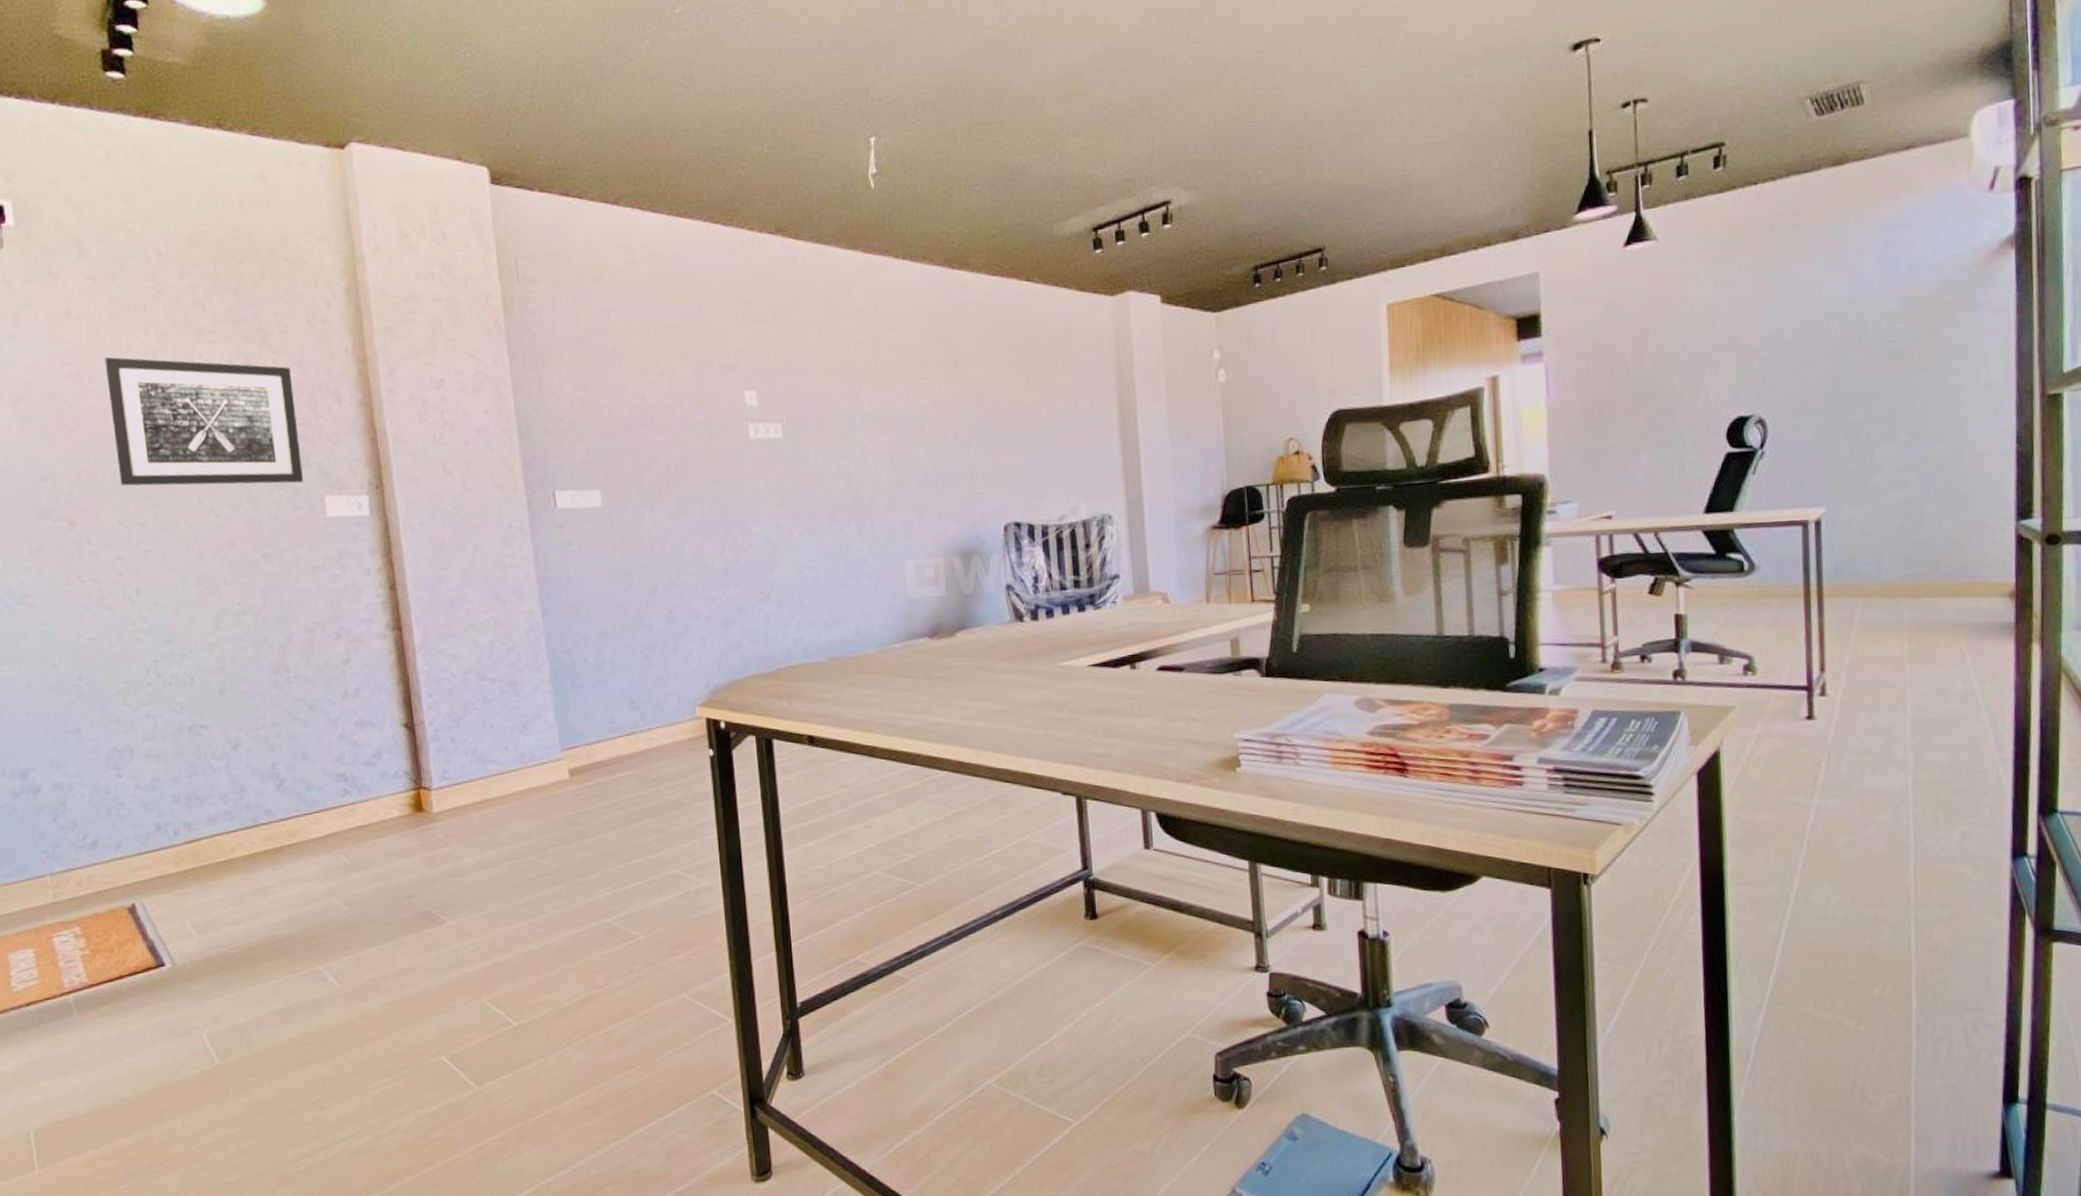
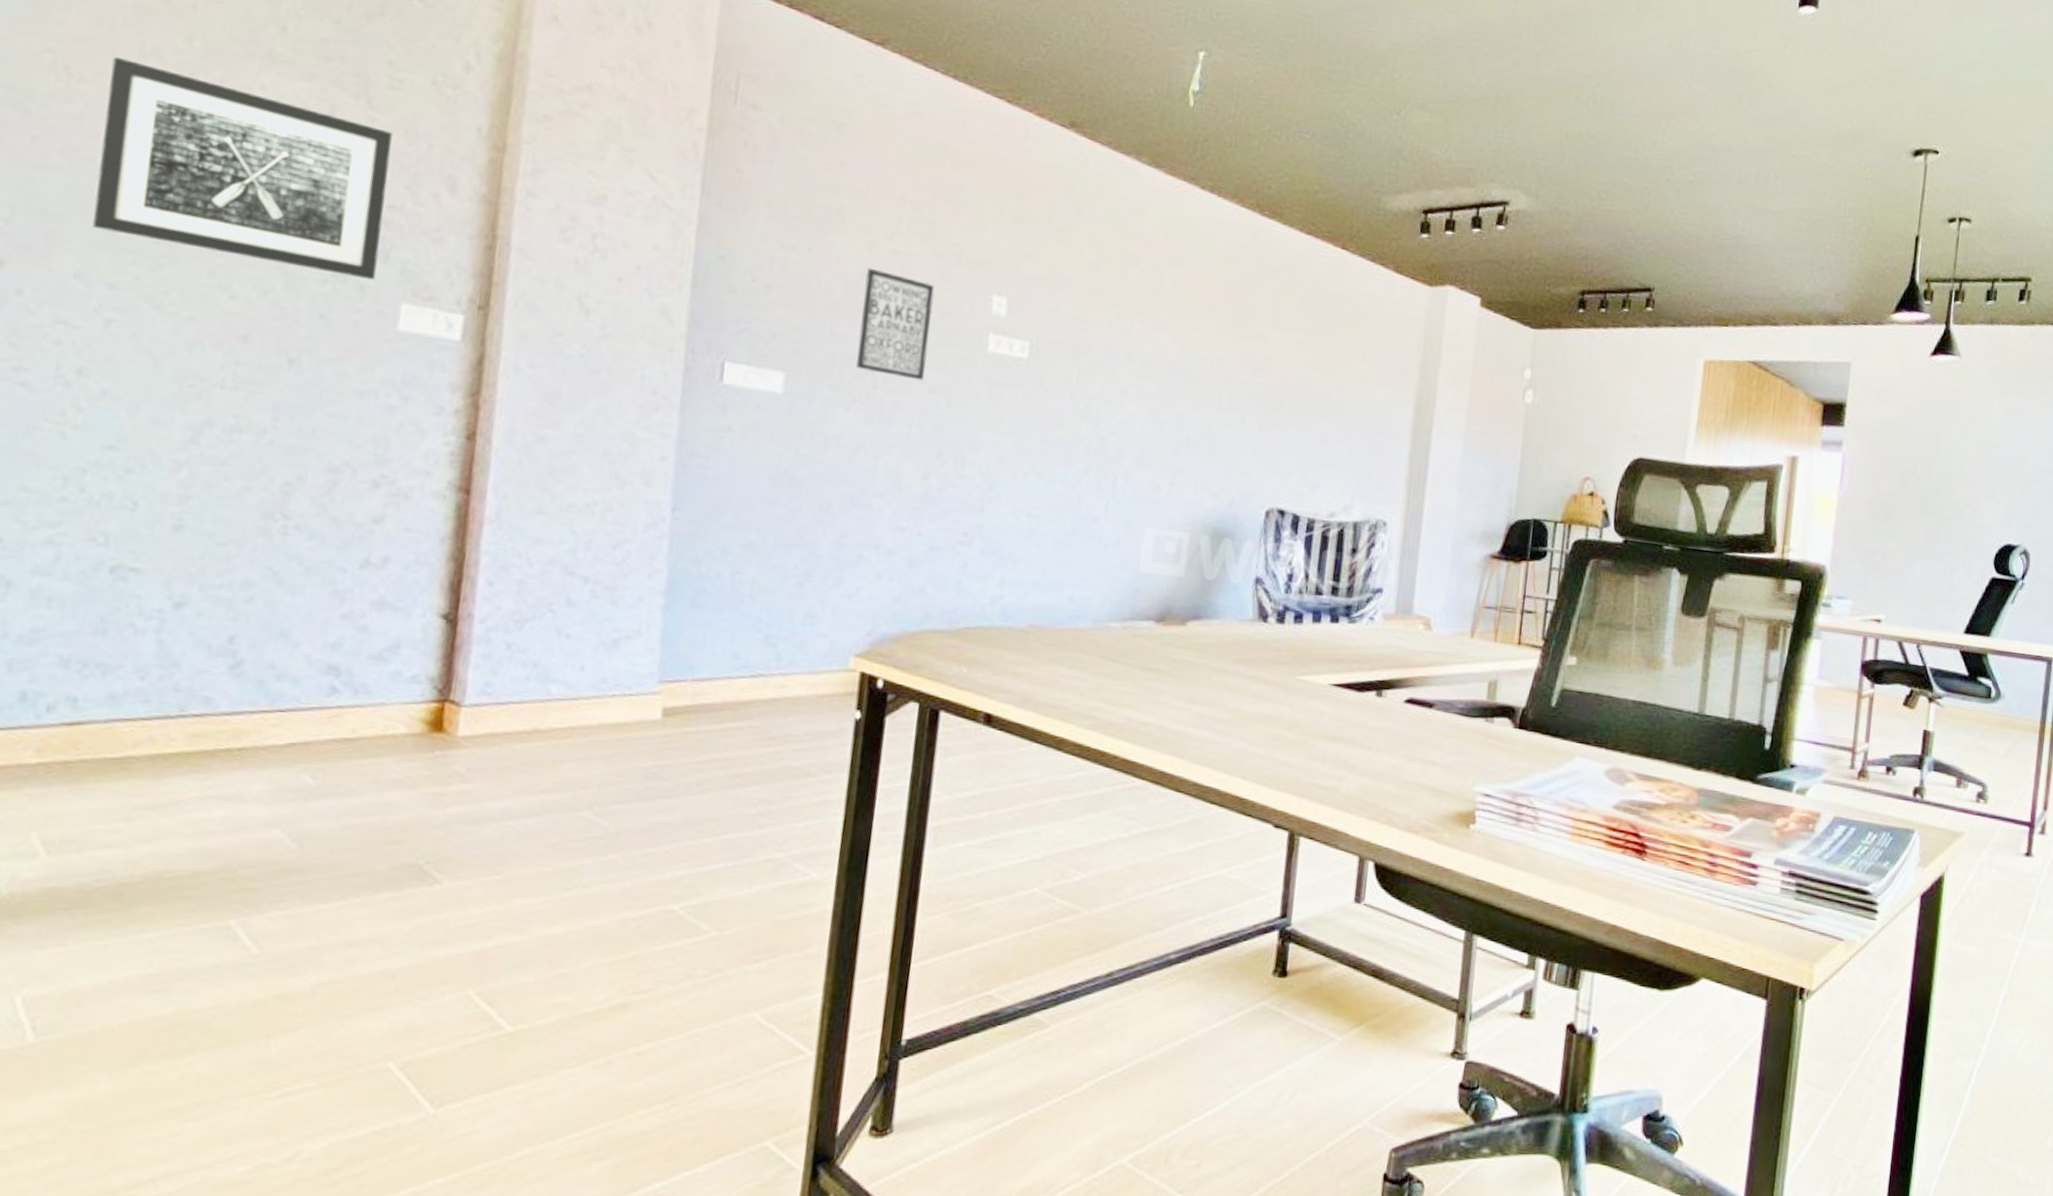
wall art: none [643,390,705,476] -> present [856,267,935,381]

